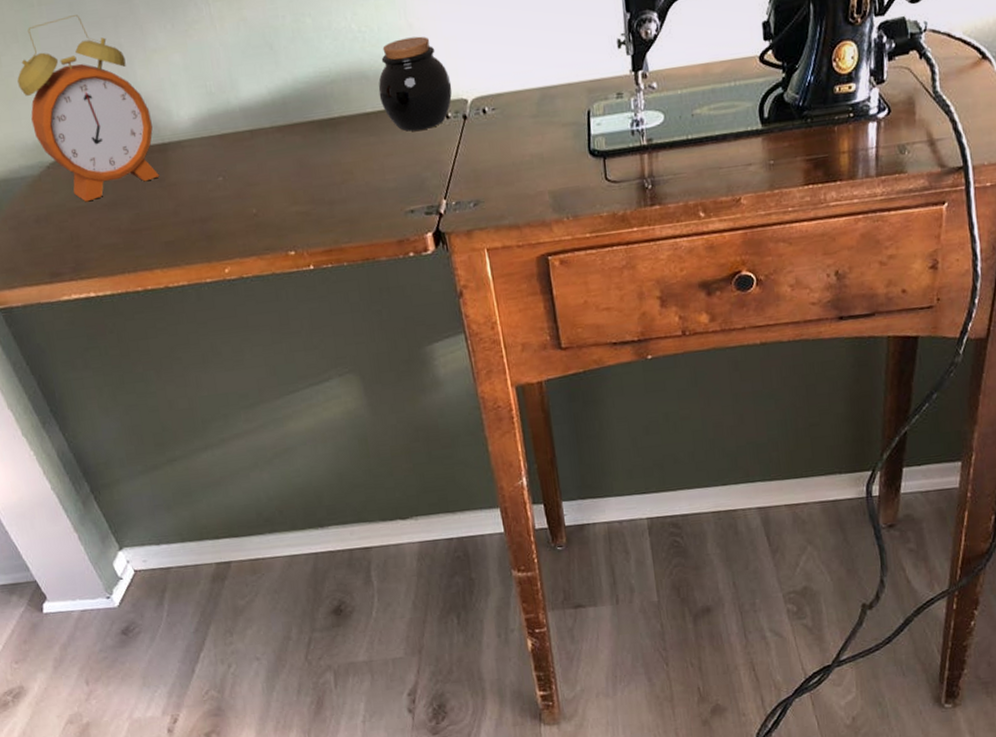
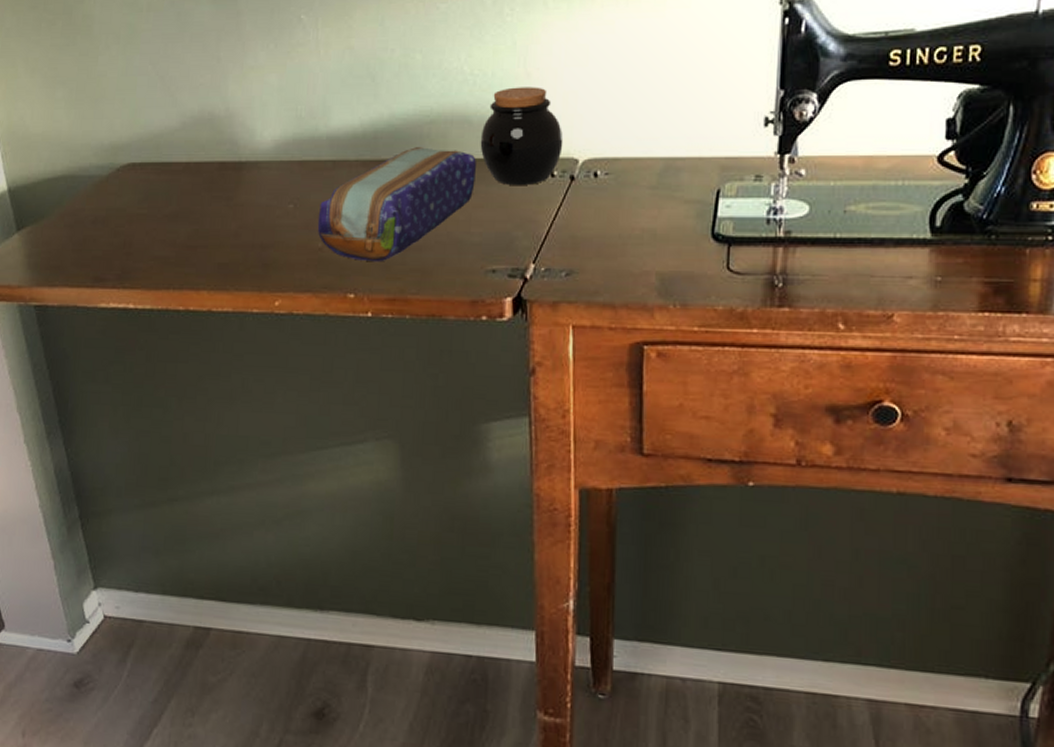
alarm clock: present [17,15,160,202] -> none [108,24,234,210]
pencil case: none [246,105,382,220] -> present [317,147,476,262]

